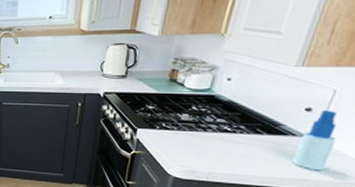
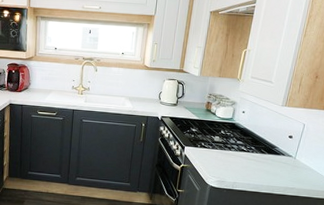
spray bottle: present [293,109,337,171] -> none [284,137,307,182]

